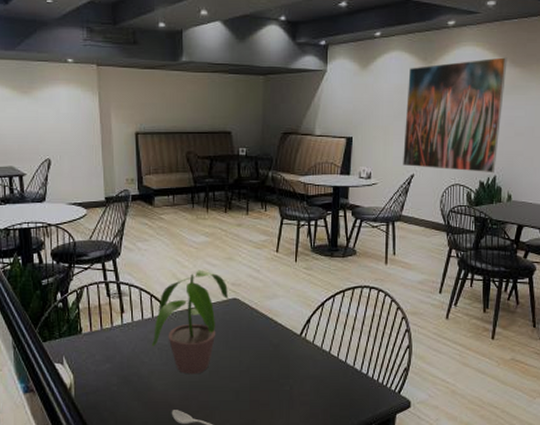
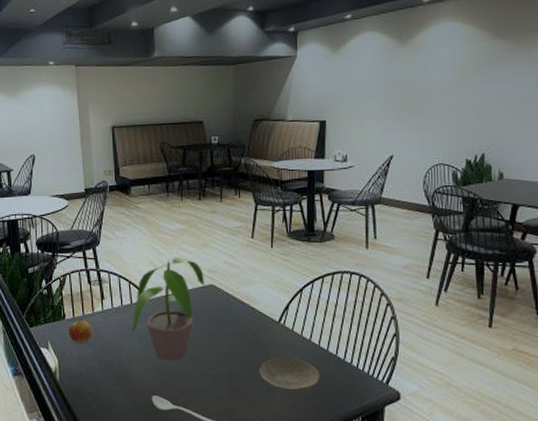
apple: none [85,333,111,358] -> present [68,319,93,343]
plate: none [280,369,337,403] -> present [259,357,320,392]
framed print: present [403,57,507,173] -> none [380,30,491,151]

